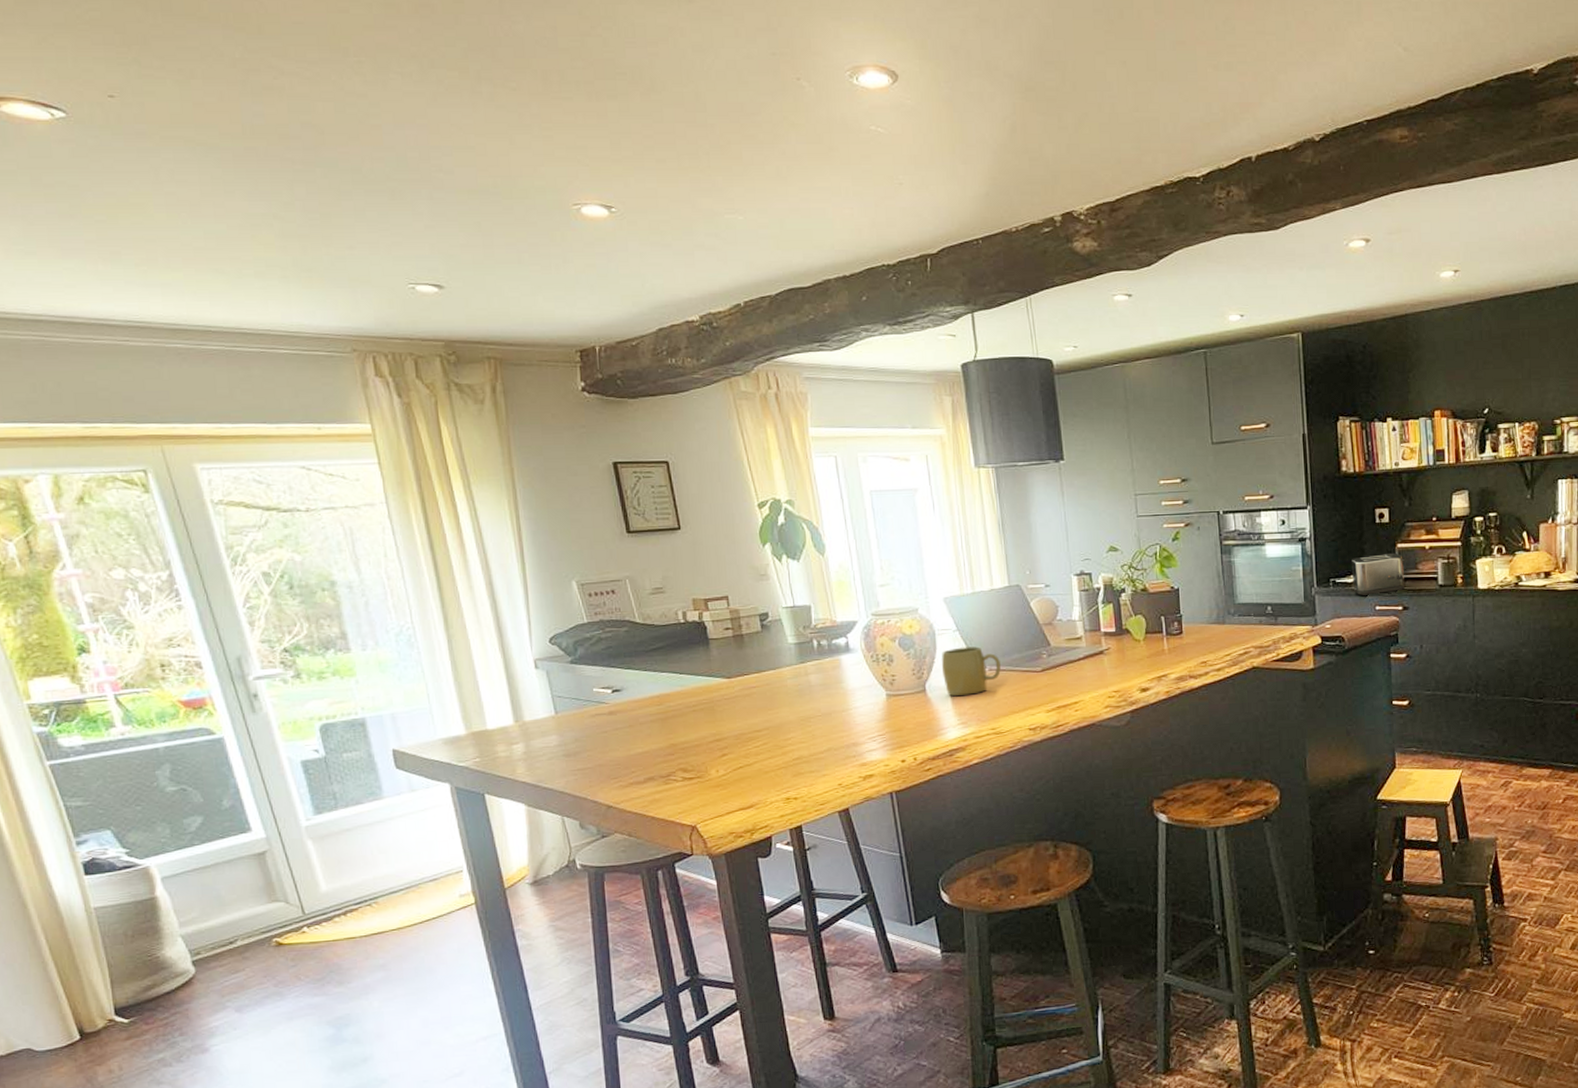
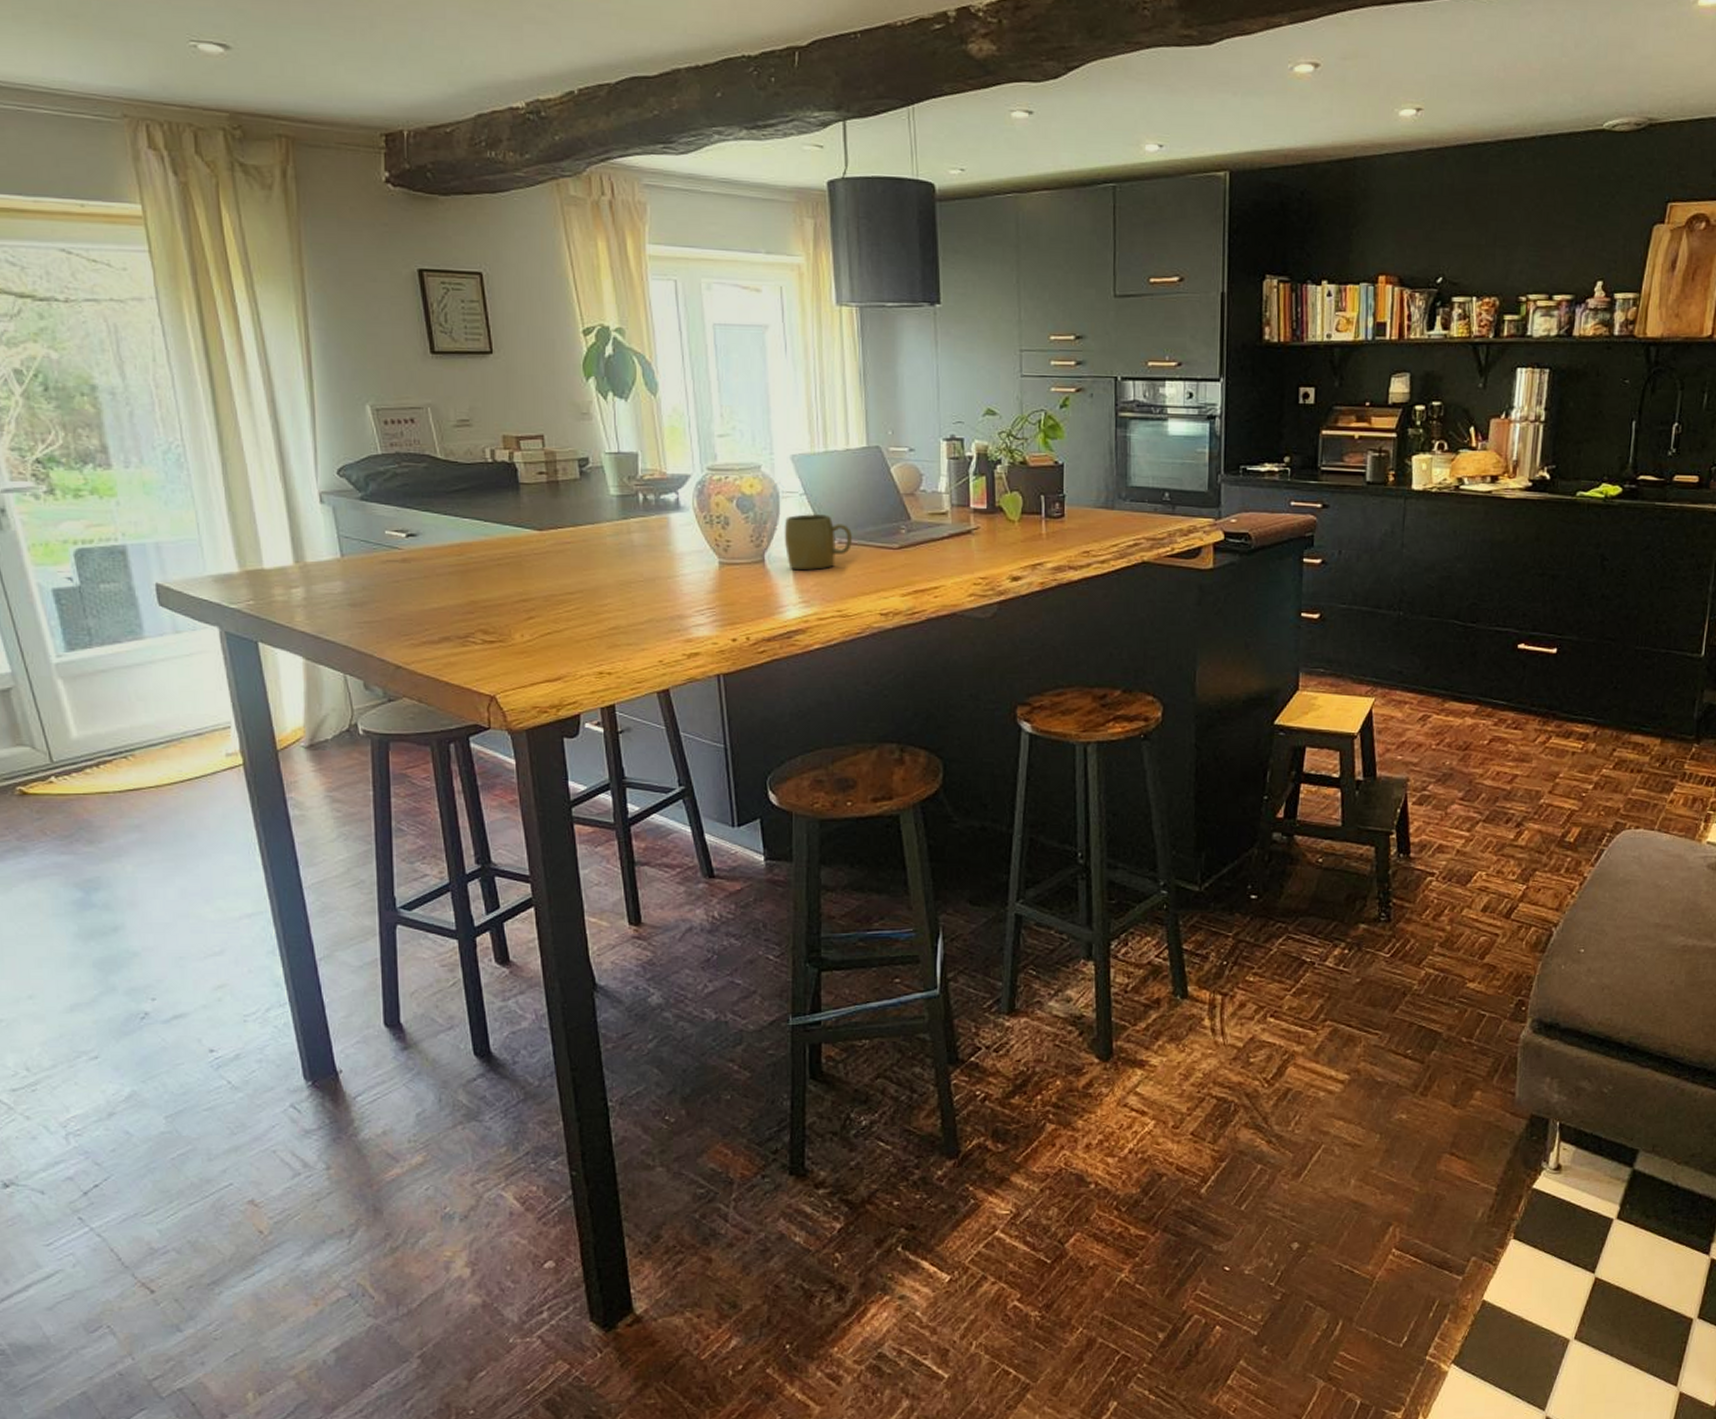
toaster: present [1351,552,1406,596] -> none [1265,440,1330,489]

